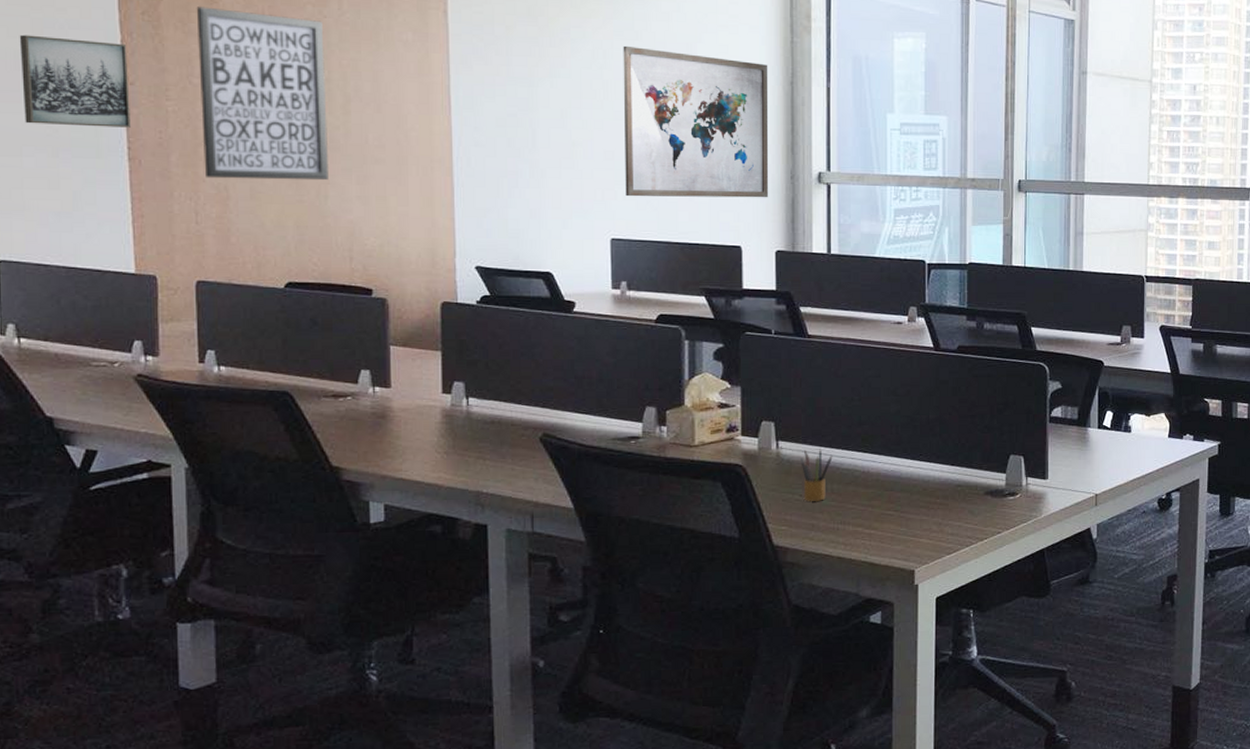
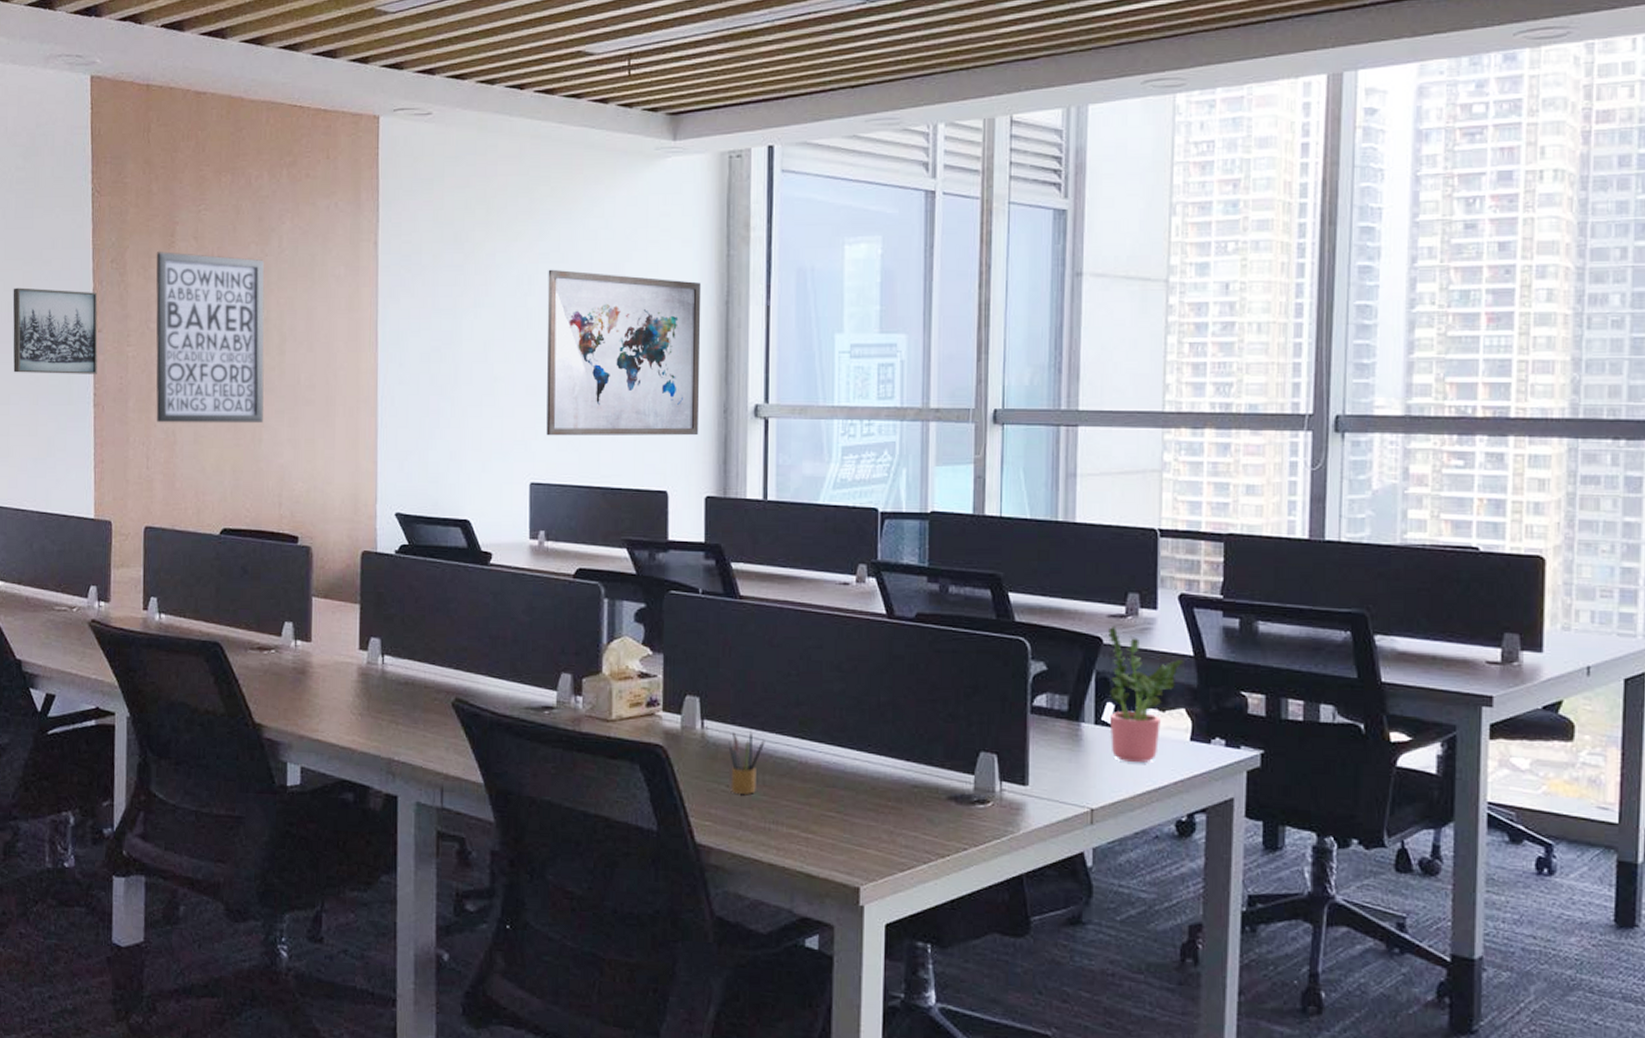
potted plant: none [1108,351,1163,457] -> present [1109,625,1183,763]

